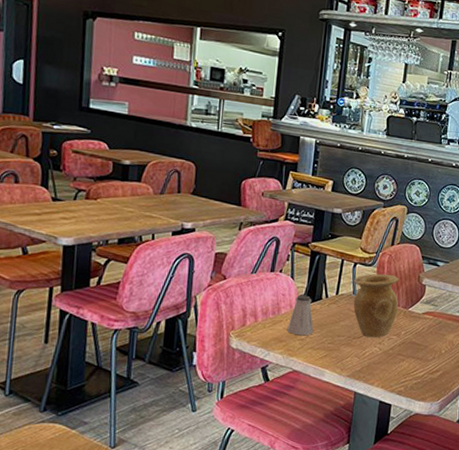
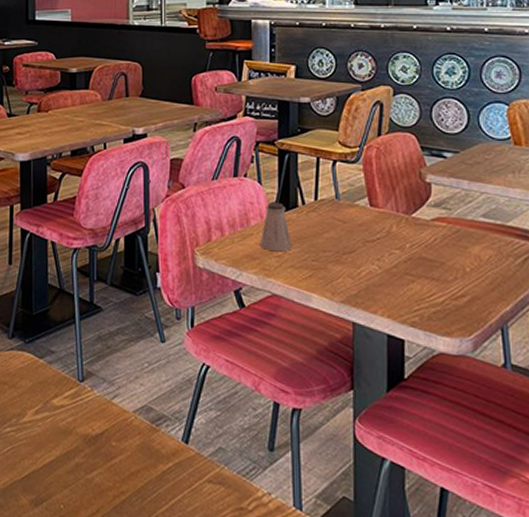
vase: present [353,273,399,338] -> none [334,171,397,253]

